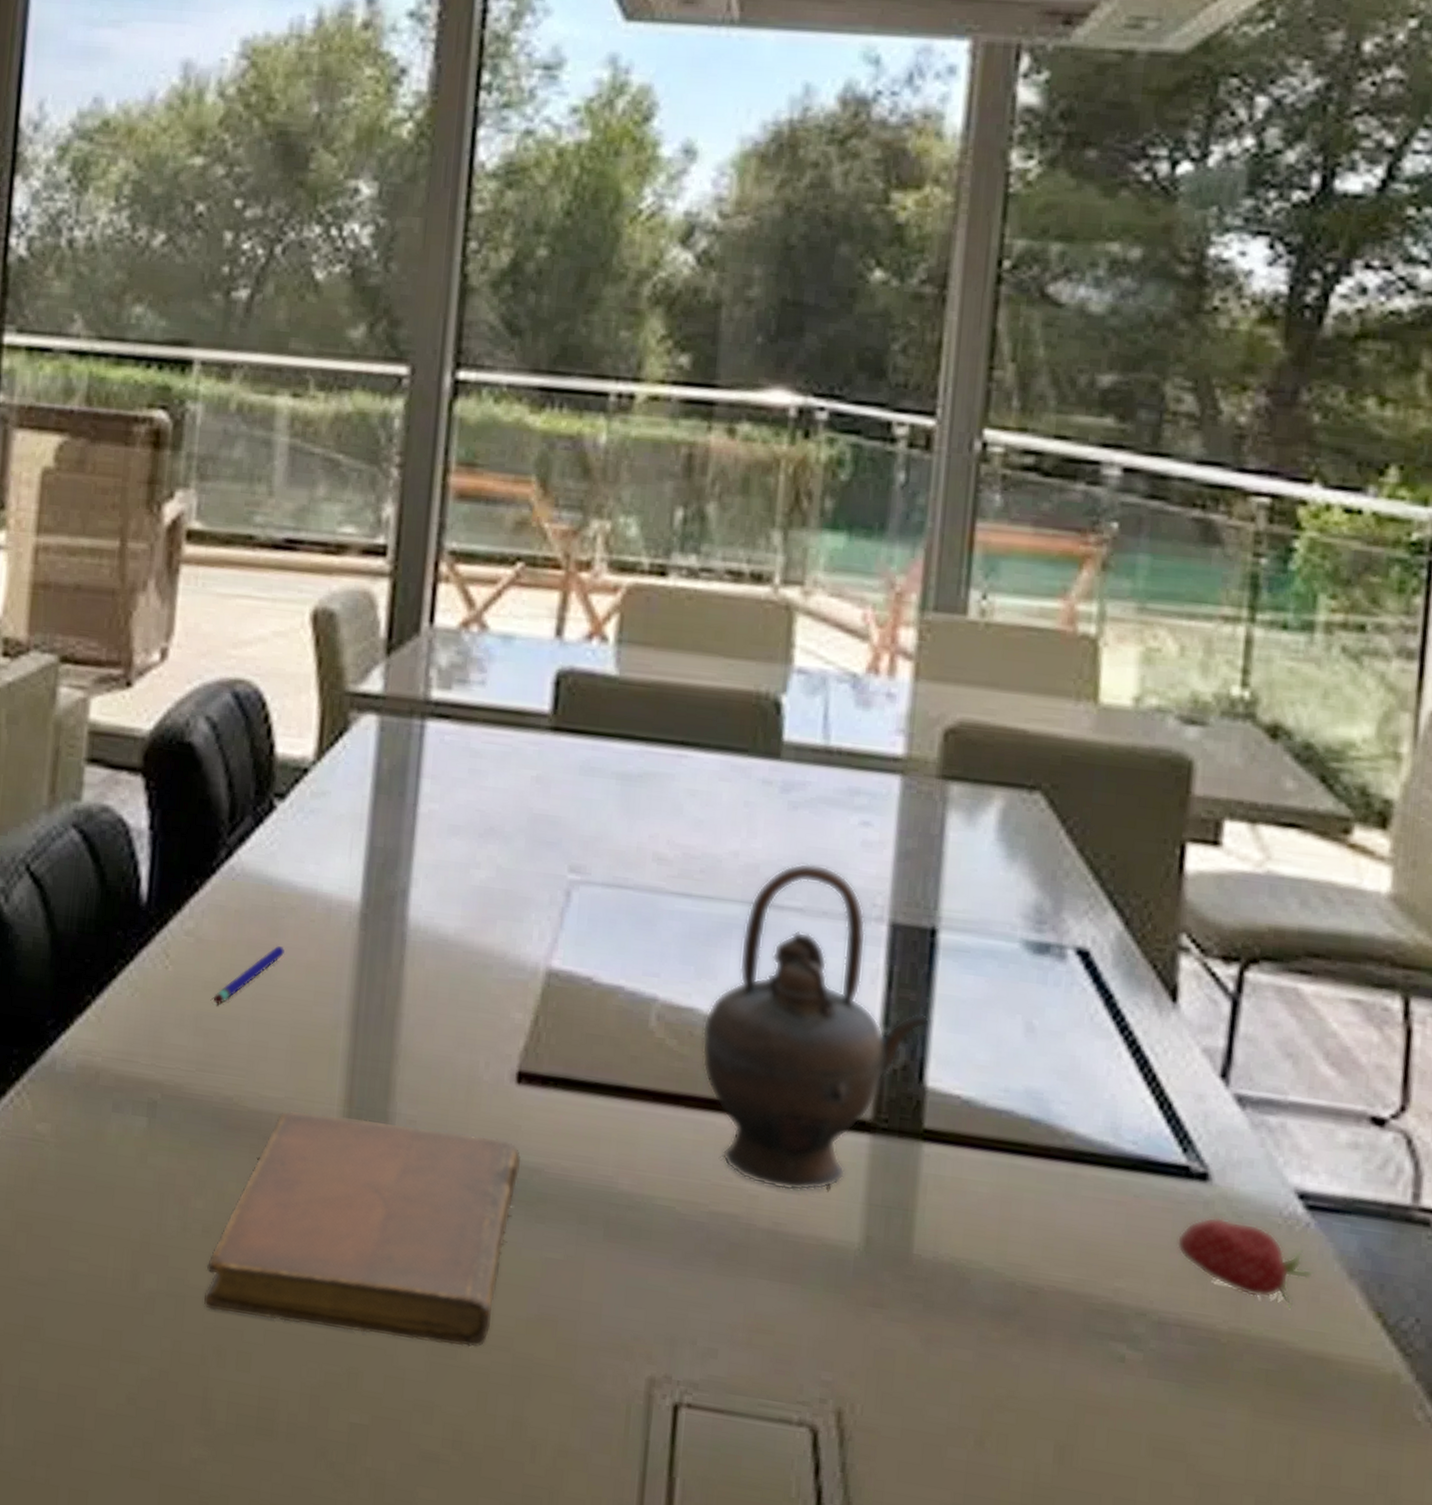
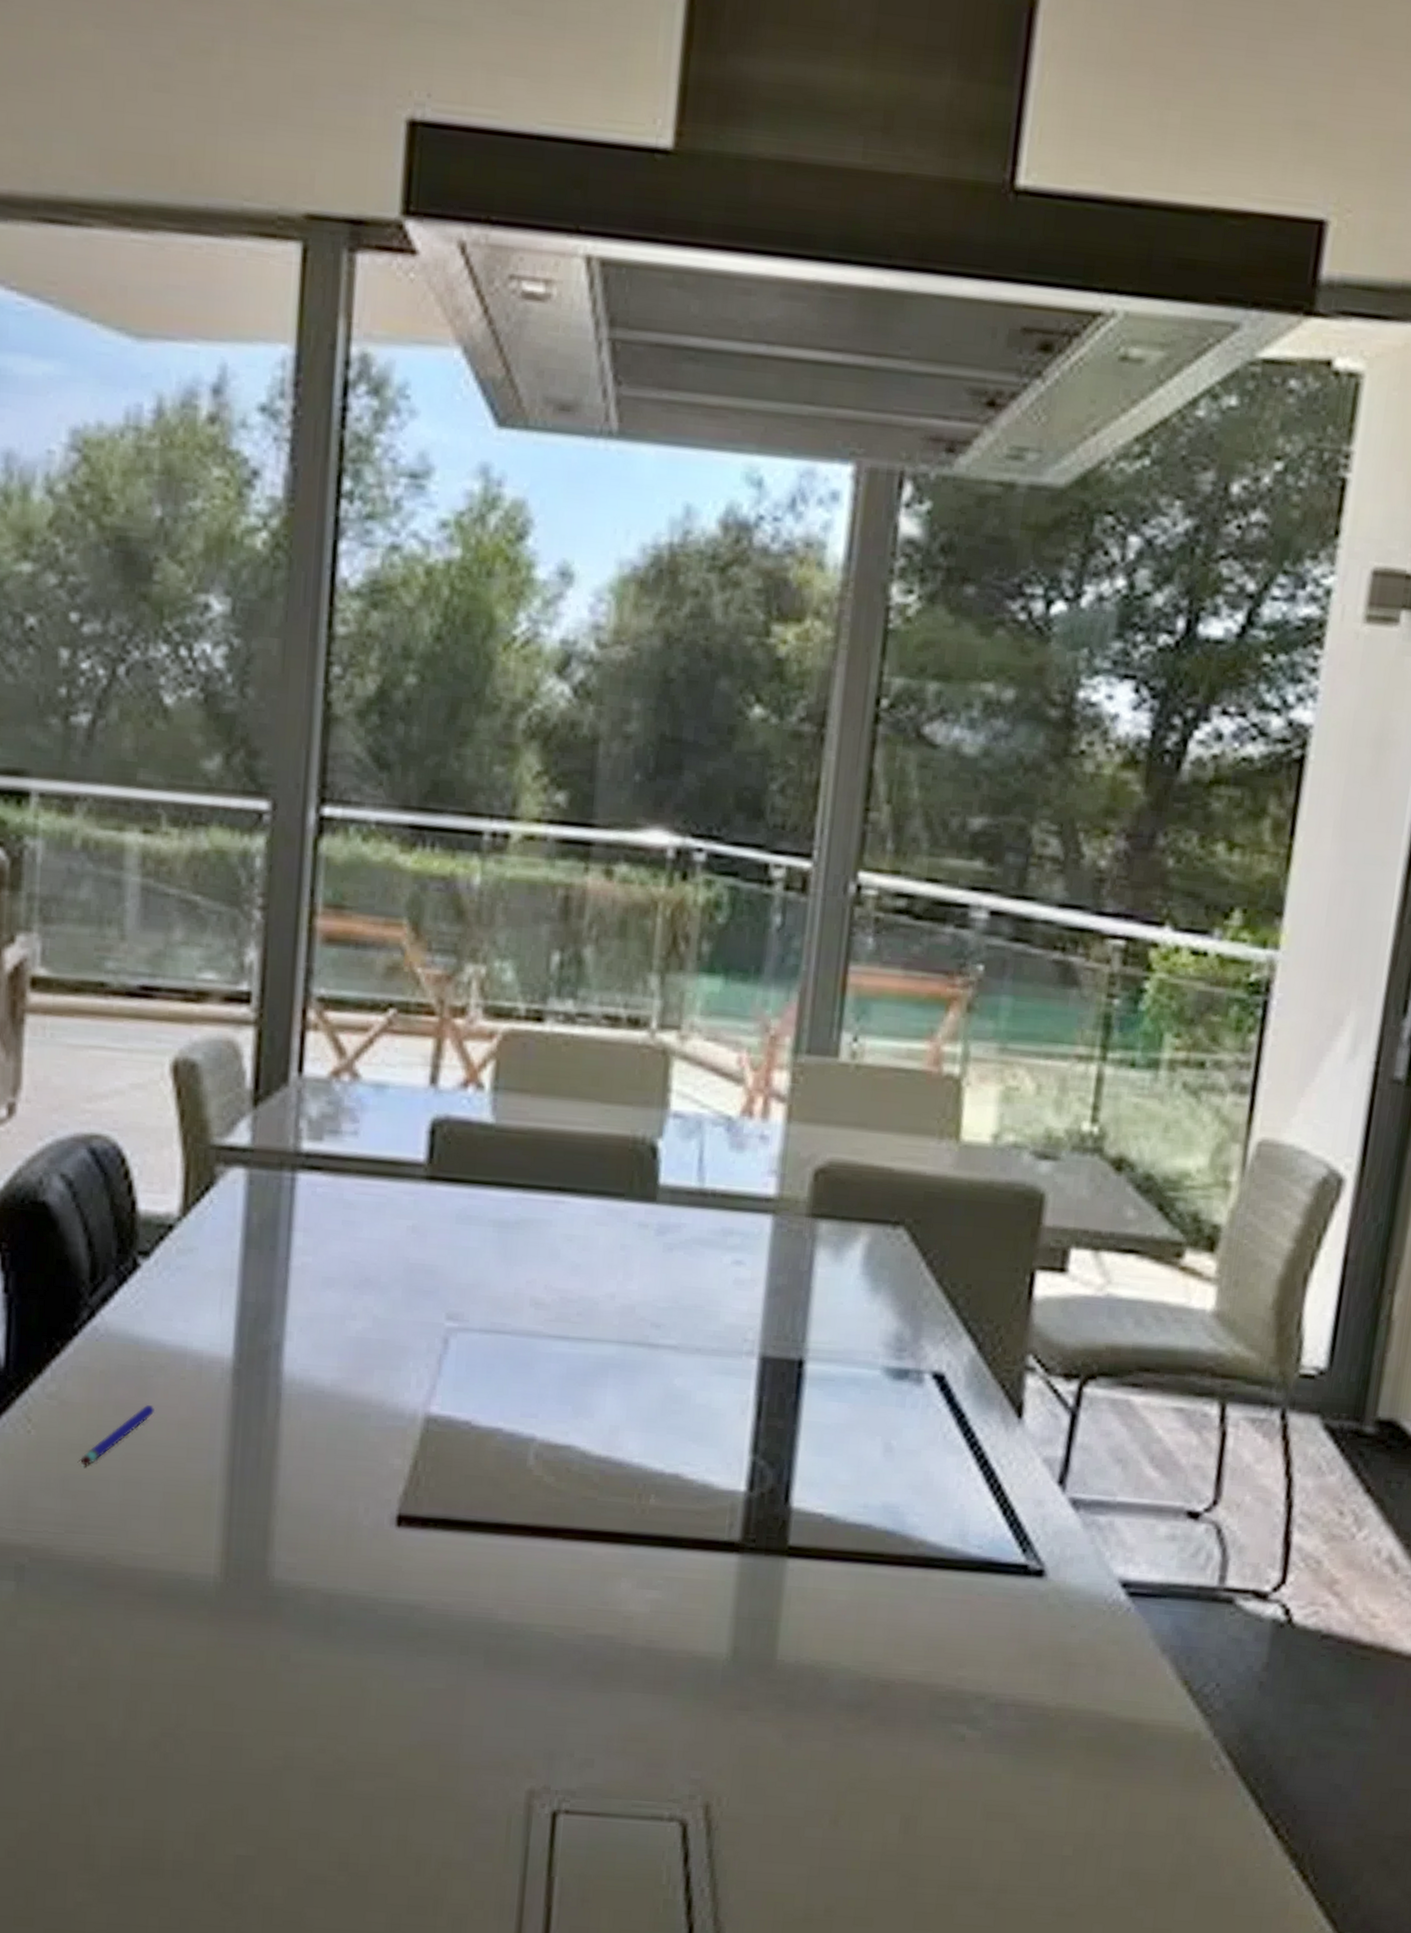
notebook: present [204,1110,522,1347] -> none [82,1565,403,1776]
teapot: present [702,863,929,1191] -> none [579,1302,796,1610]
fruit: present [1176,1217,1313,1309] -> none [1013,1608,1131,1683]

